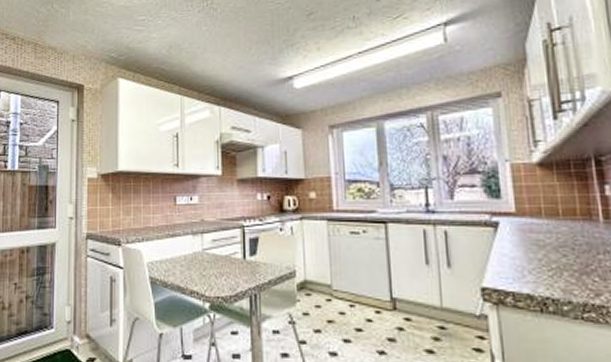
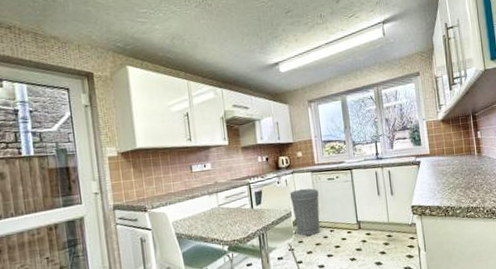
trash can: none [295,241,336,307] -> present [289,188,320,236]

